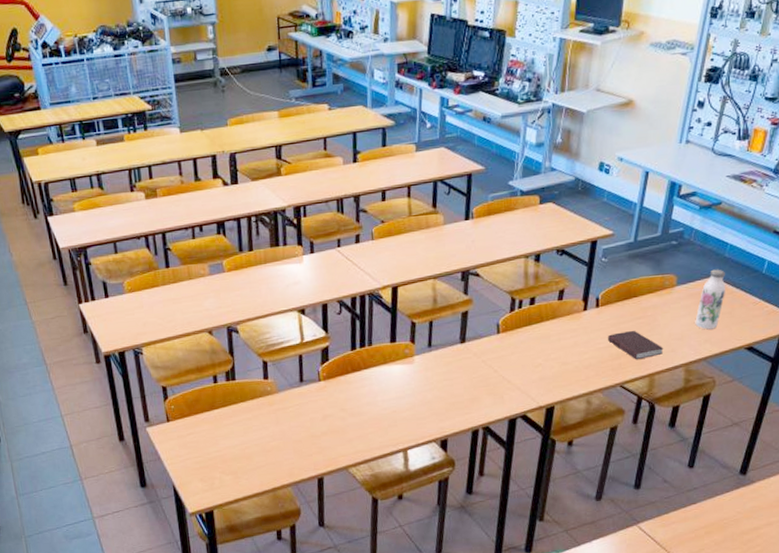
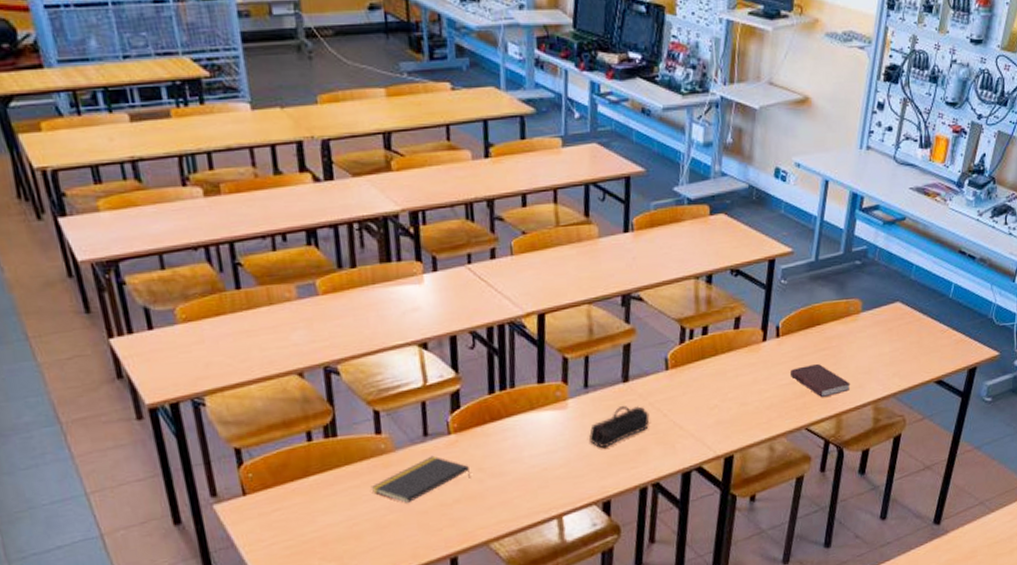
notepad: none [259,397,335,433] -> present [370,455,470,503]
pencil case: none [430,362,483,397] -> present [588,405,650,449]
water bottle: present [695,269,726,330] -> none [882,293,913,362]

